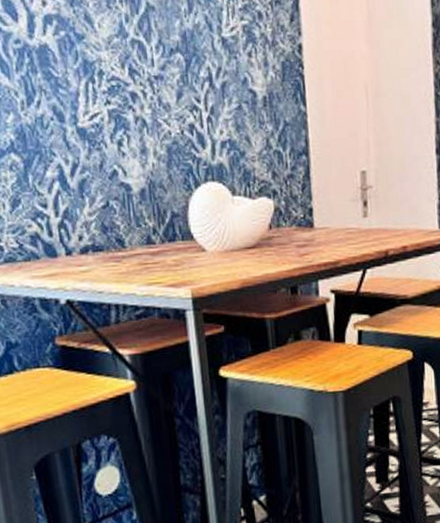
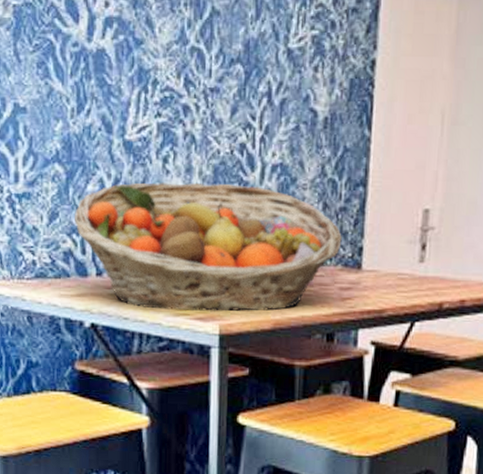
fruit basket: none [37,161,293,281] -> present [75,182,342,312]

